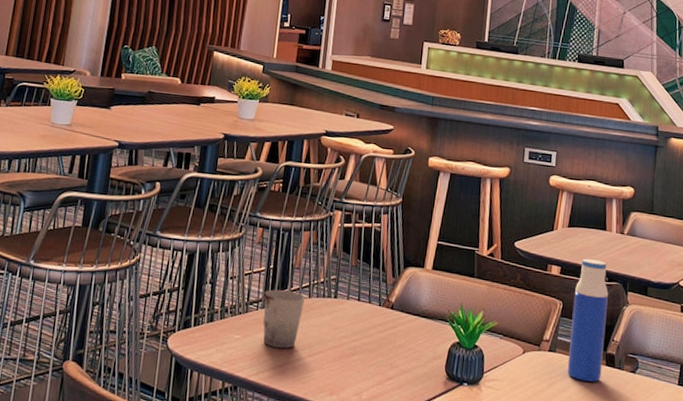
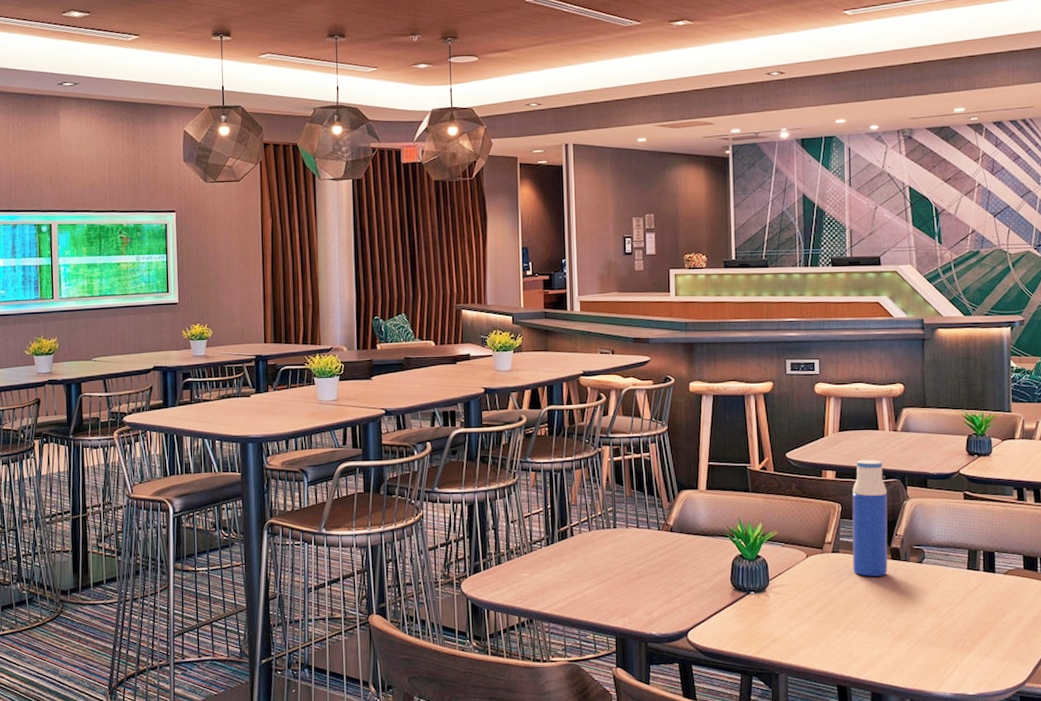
cup: present [263,289,305,349] -> none [546,527,586,580]

